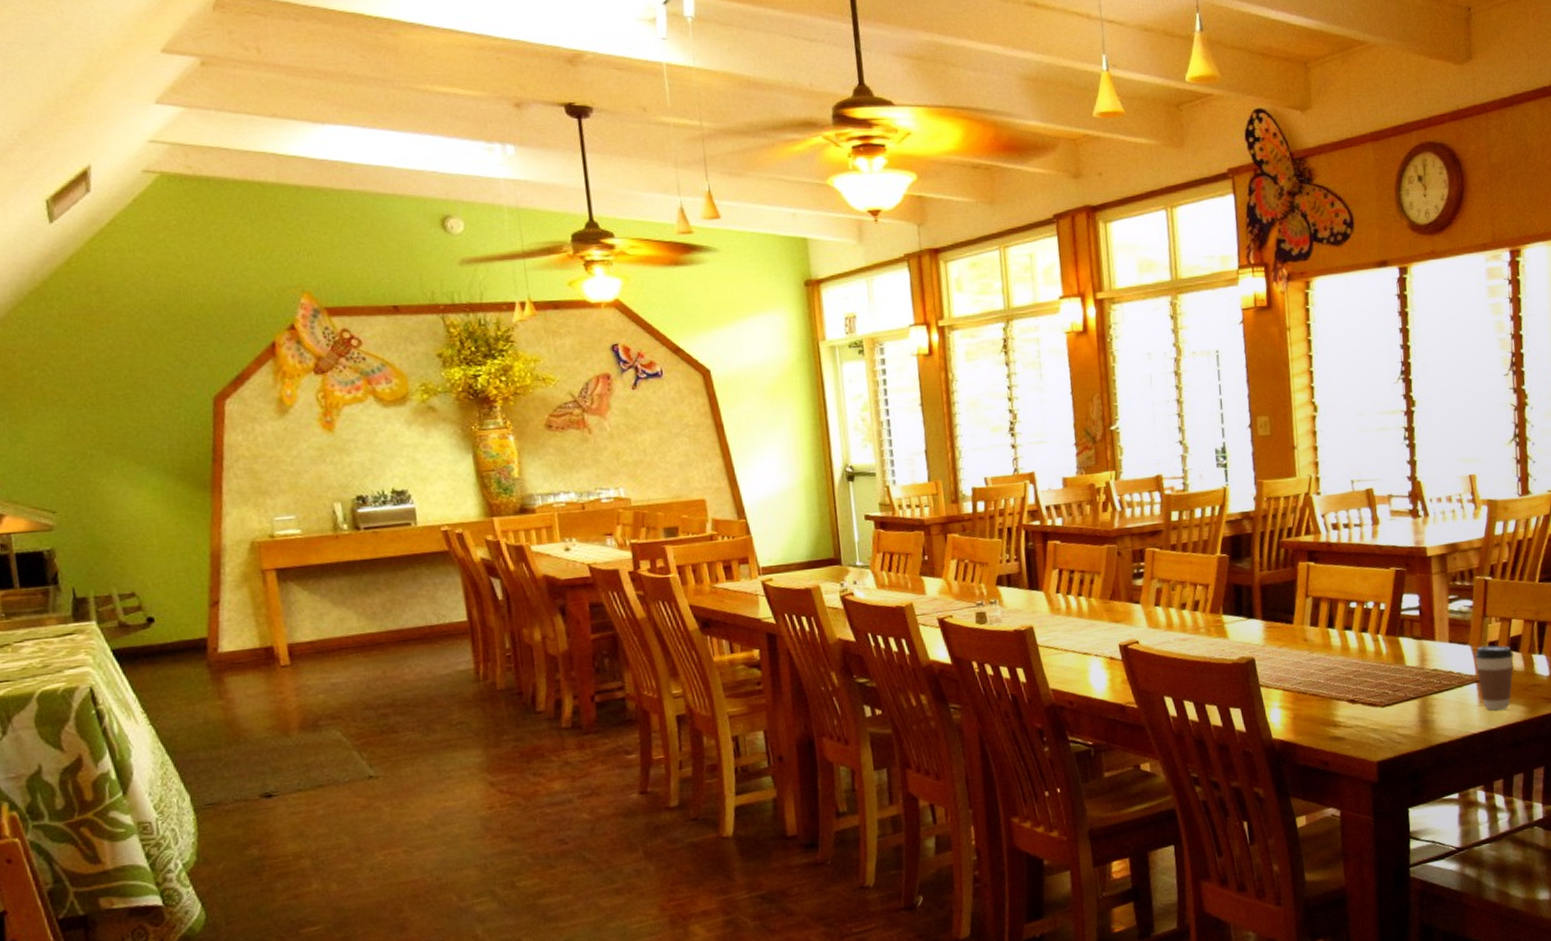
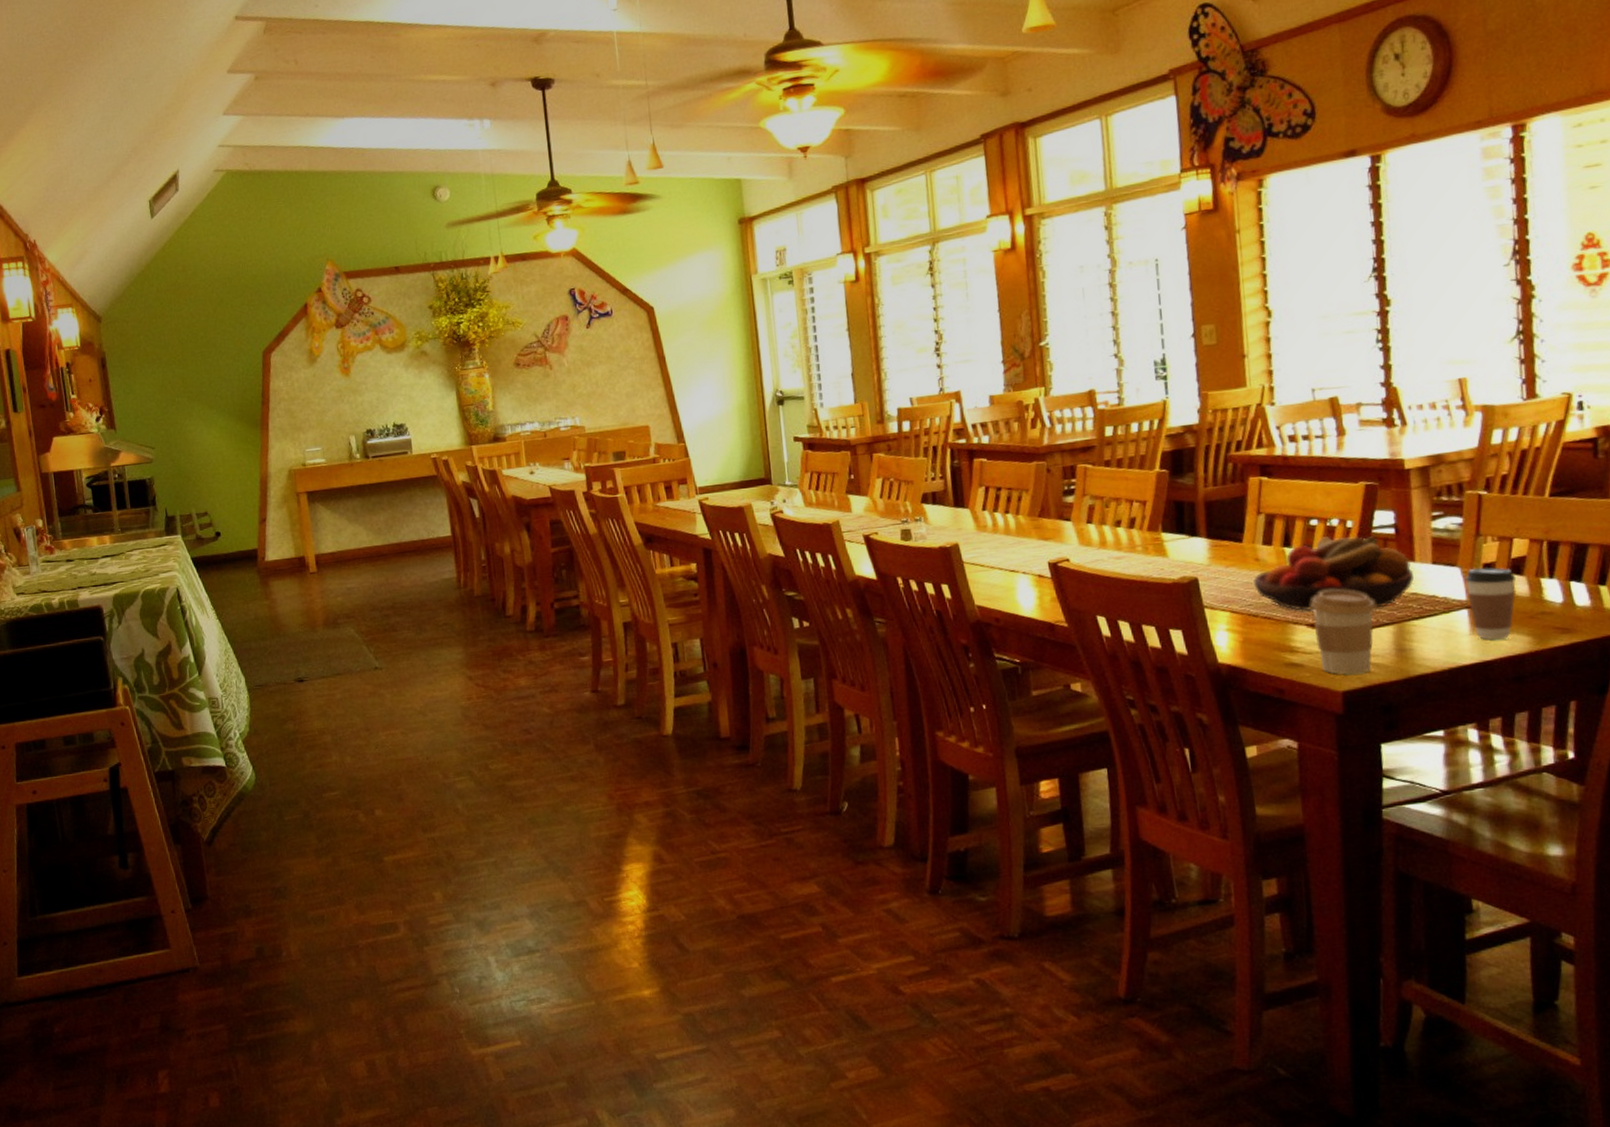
fruit bowl: none [1302,618,1434,688] -> present [1252,536,1414,611]
coffee cup: none [1350,667,1405,746] -> present [1310,589,1376,675]

